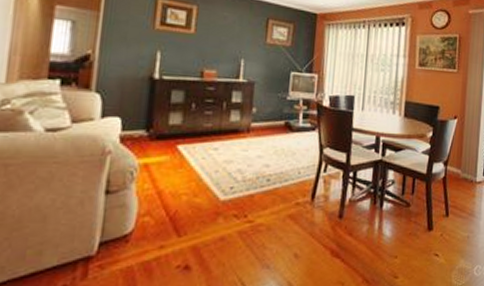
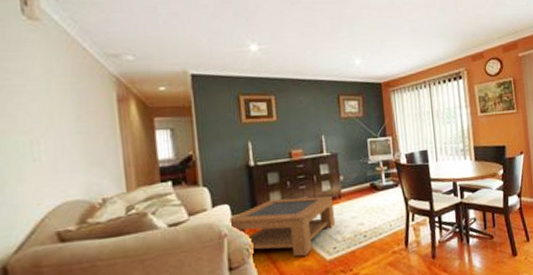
coffee table: none [118,120,241,191] -> present [229,196,336,257]

